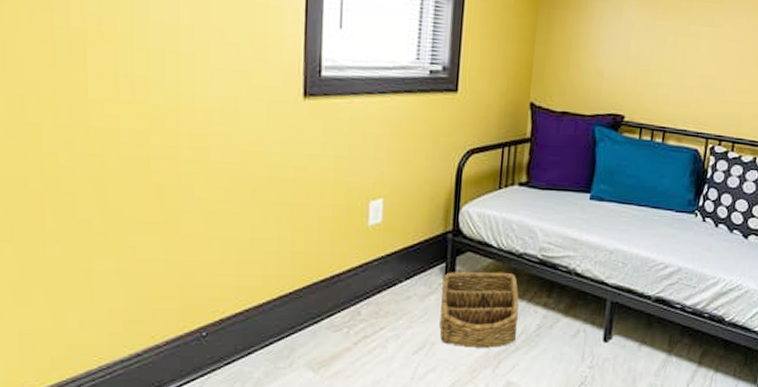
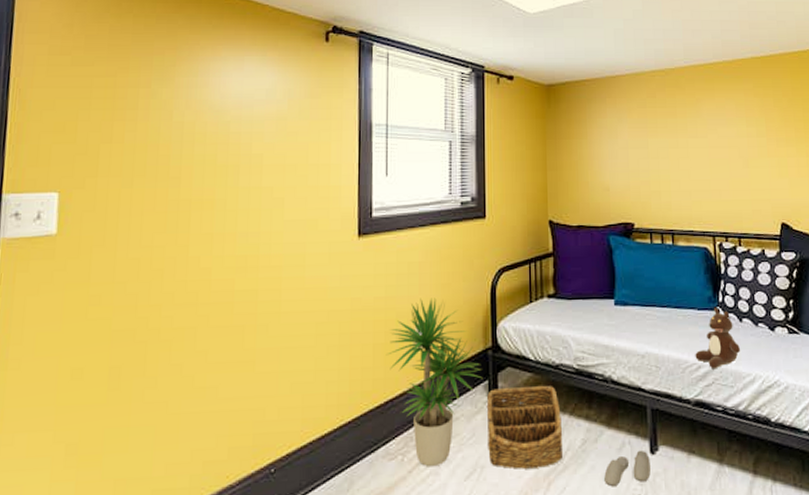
potted plant: none [333,173,440,341] -> present [386,297,483,467]
slippers: none [554,337,602,367] -> present [604,450,651,486]
stuffed animal: none [664,210,711,270] -> present [695,307,741,369]

